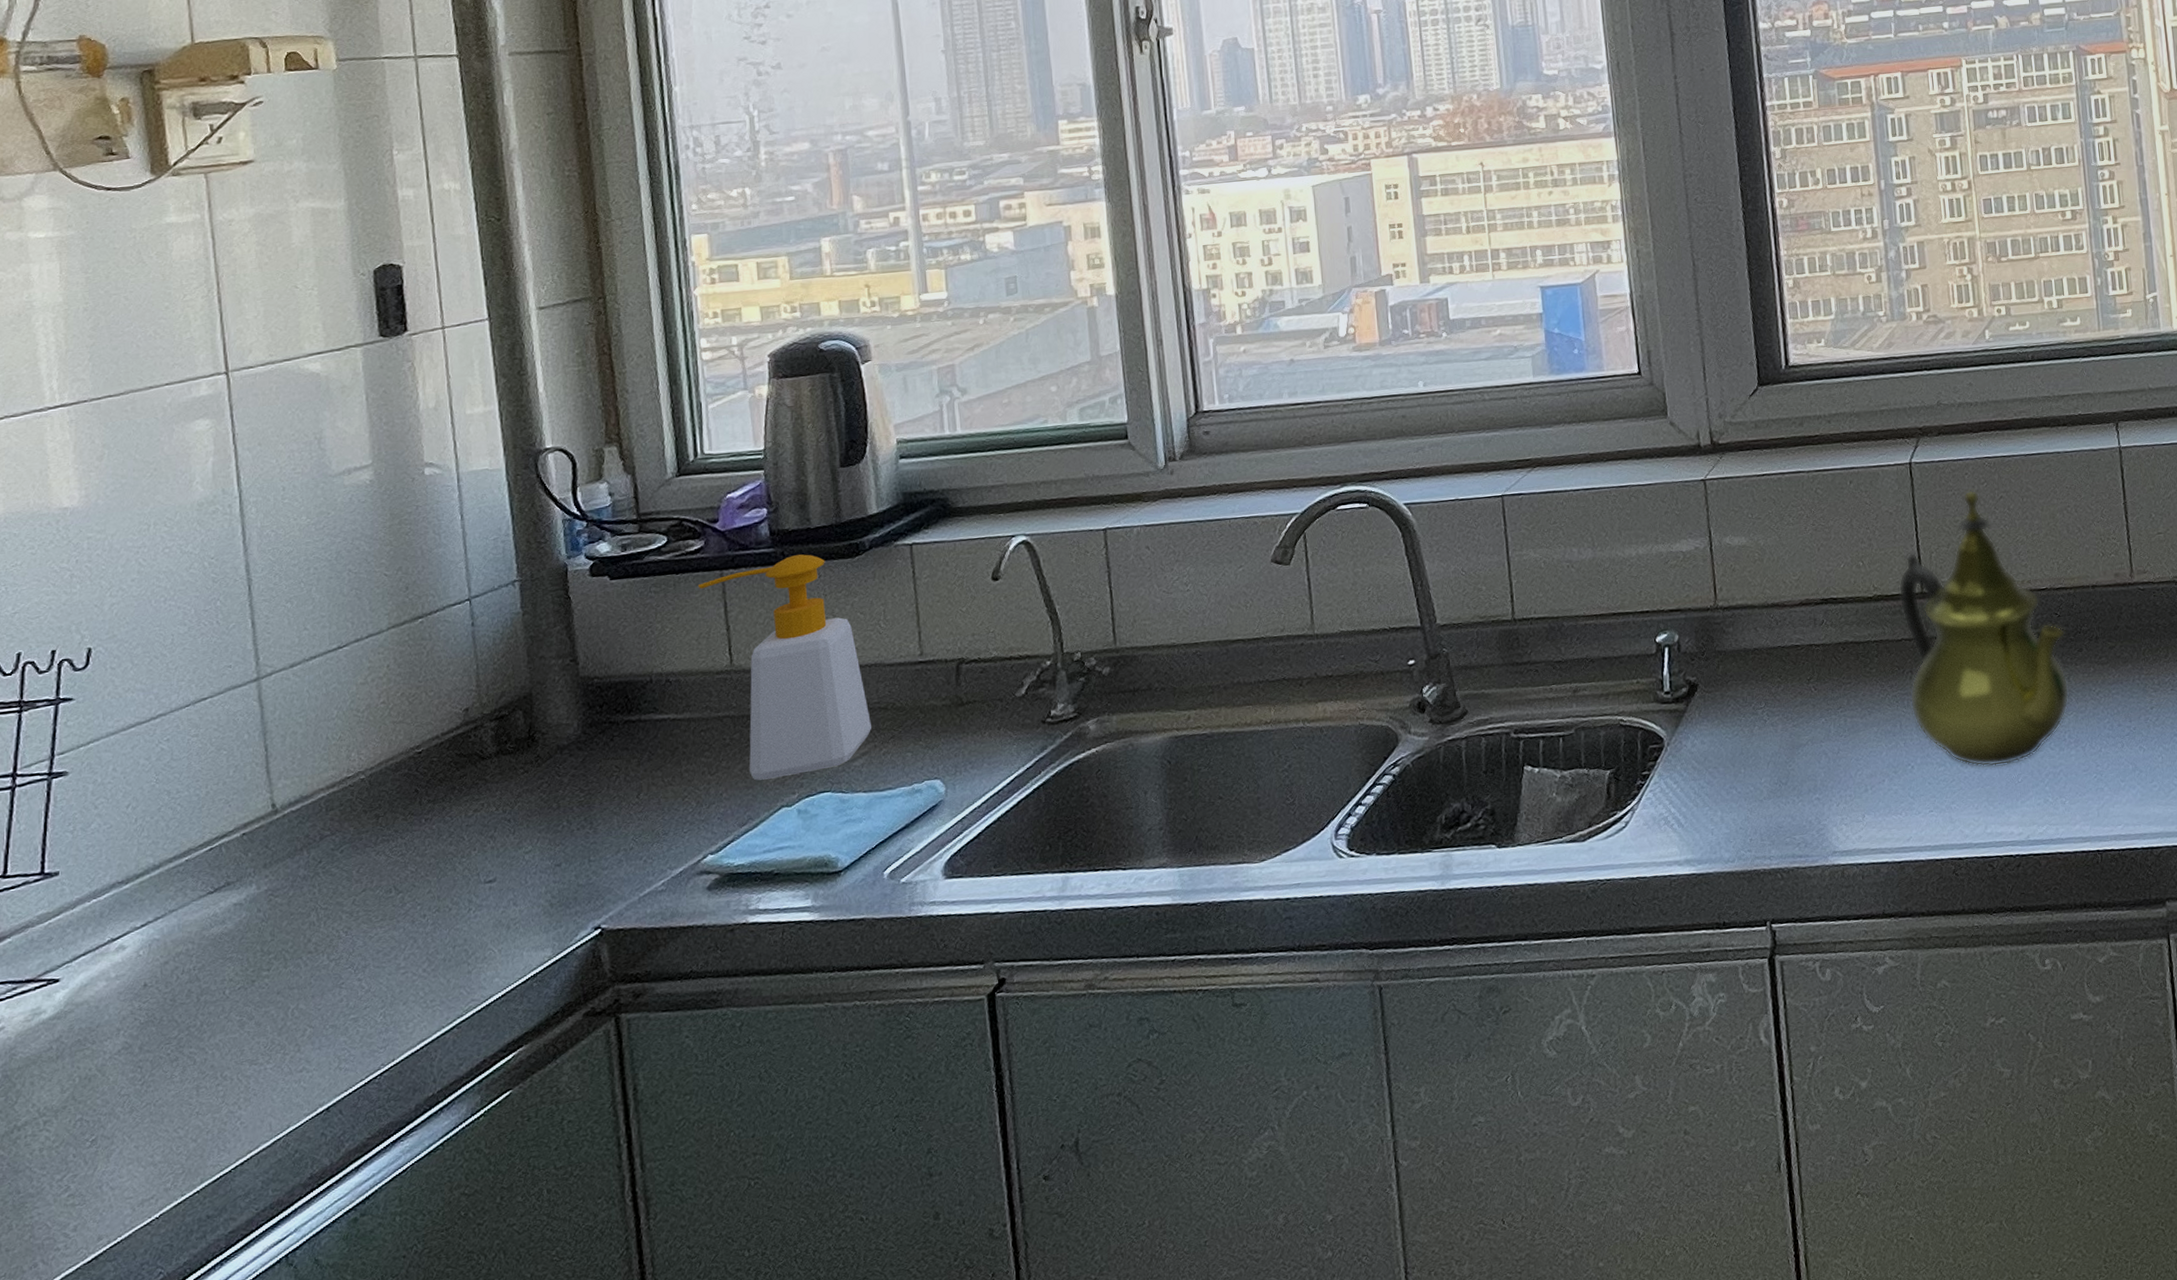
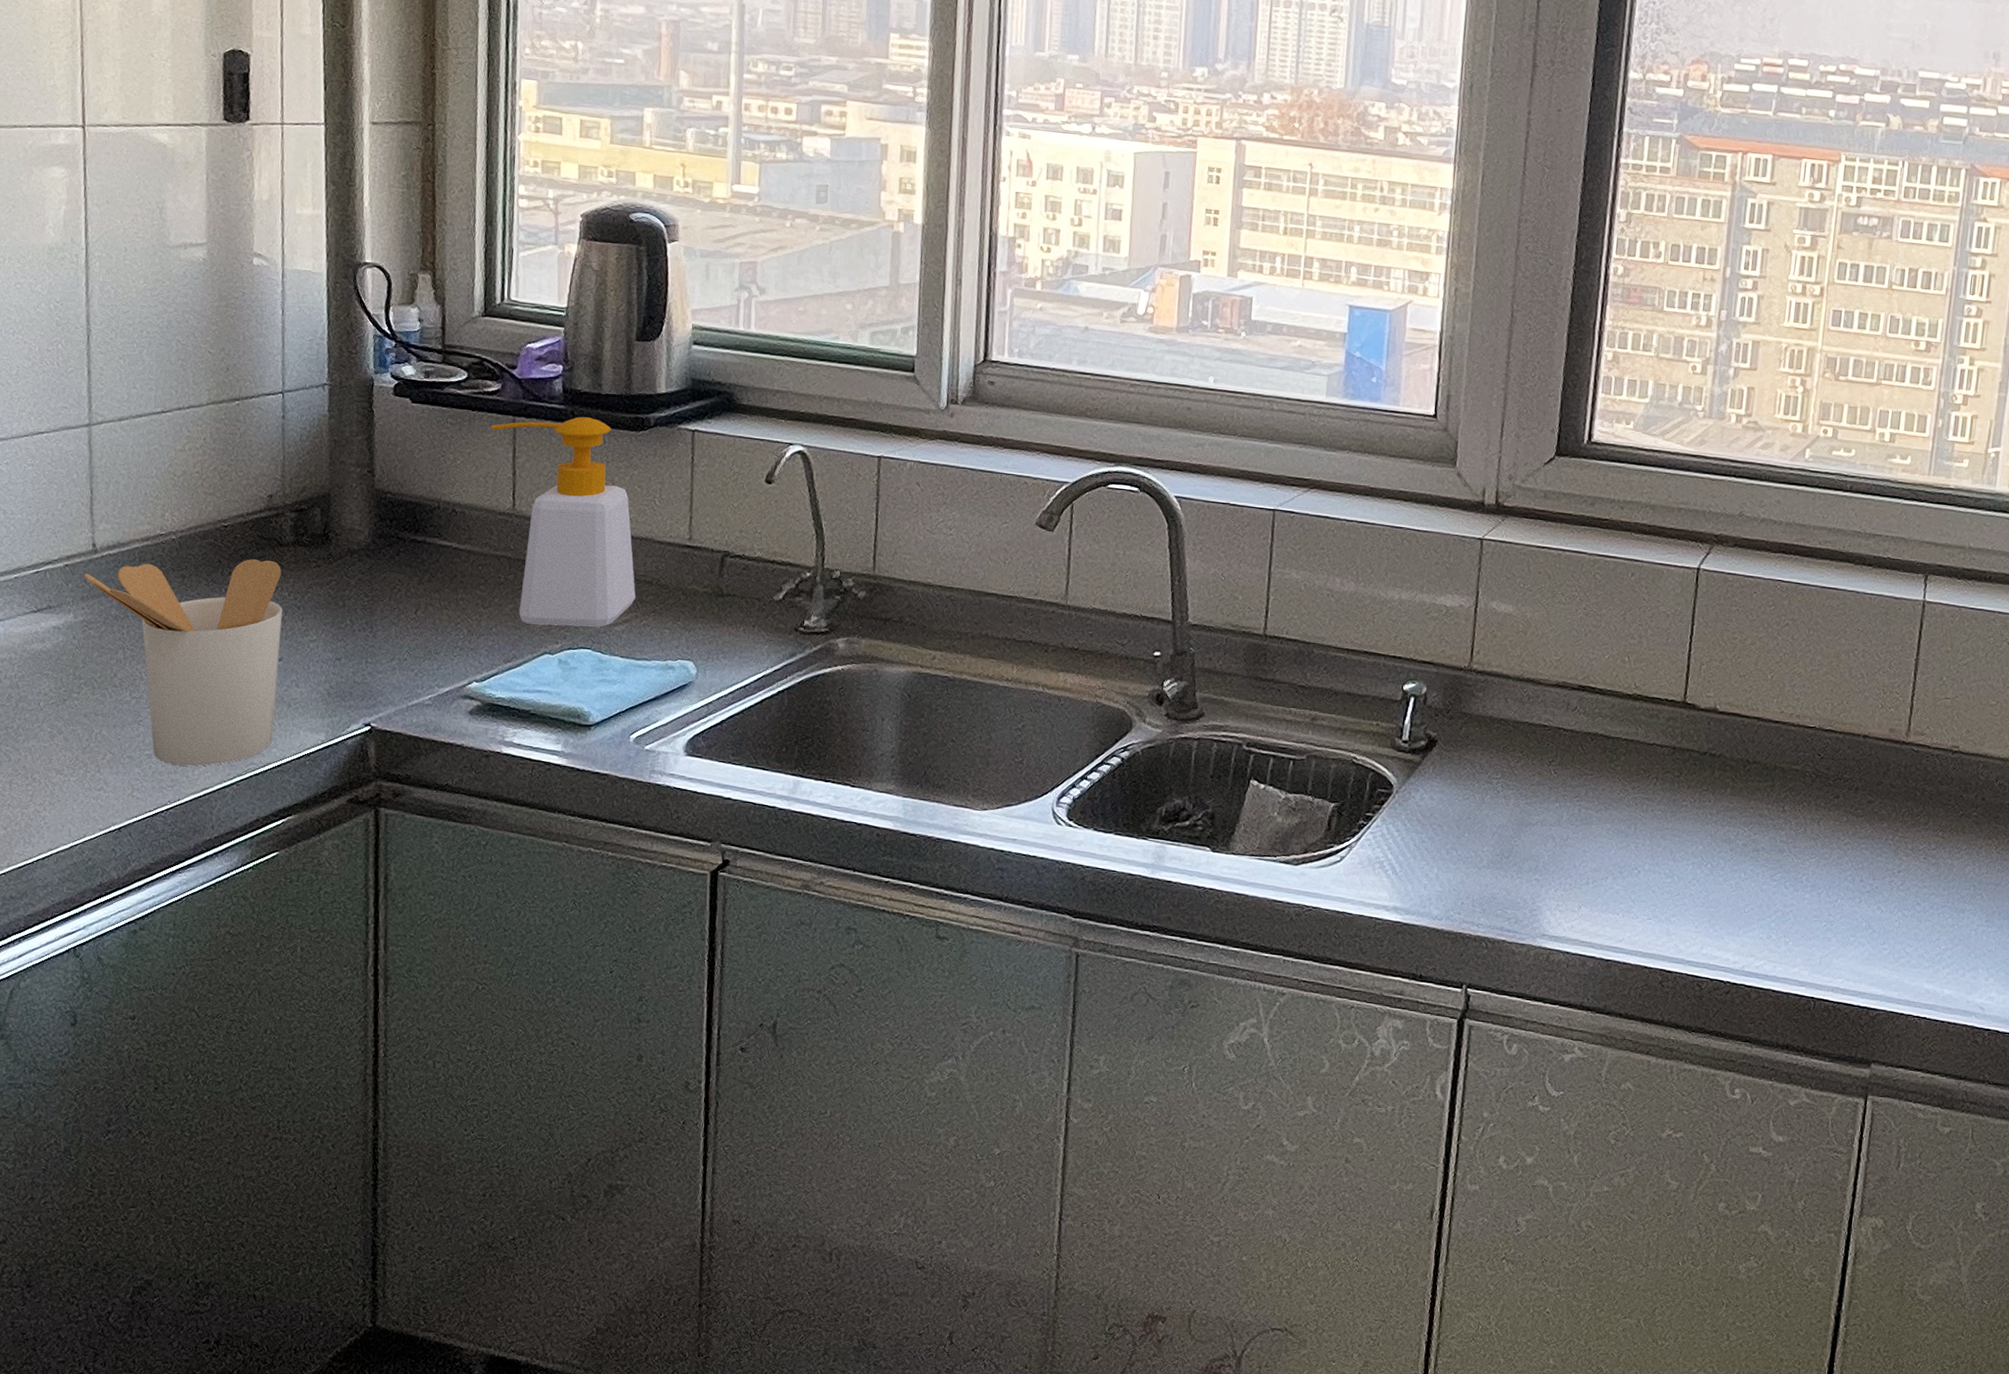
utensil holder: none [264,777,494,1024] -> present [83,559,283,766]
teapot: present [1898,489,2070,767] -> none [1648,610,1826,893]

